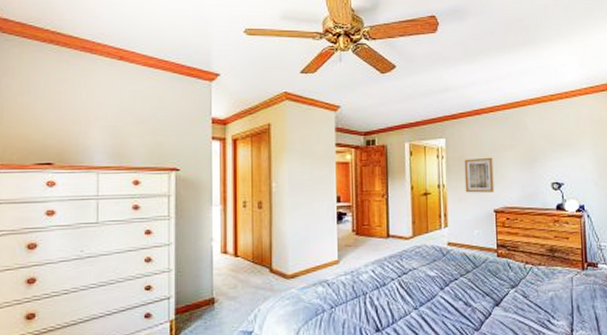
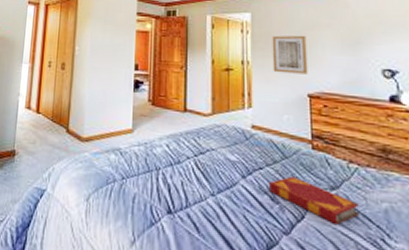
hardback book: none [462,282,534,315] -> present [268,176,361,225]

